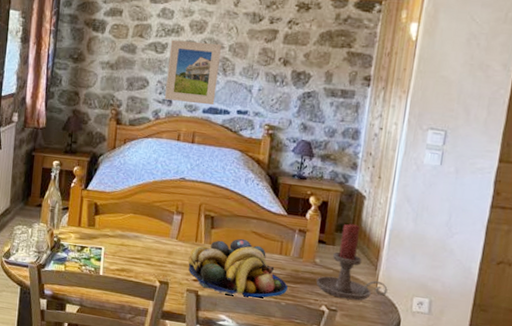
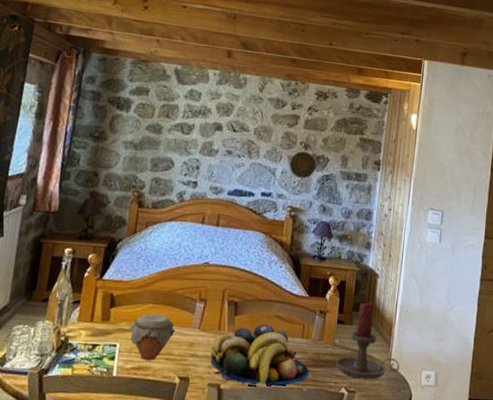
jar: none [113,222,155,264] -> present [129,313,176,360]
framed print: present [165,39,221,106] -> none [190,121,247,188]
decorative plate: none [266,67,297,97] -> present [289,151,317,179]

